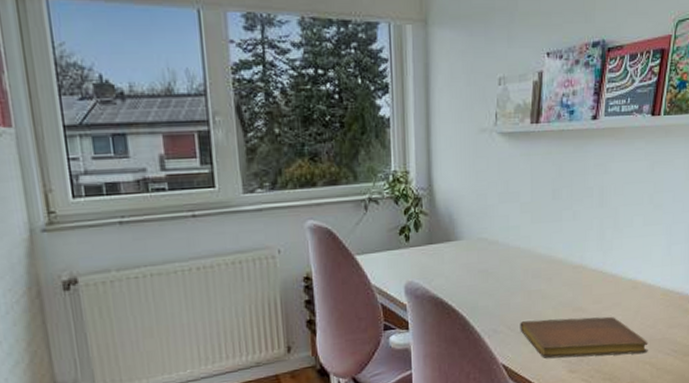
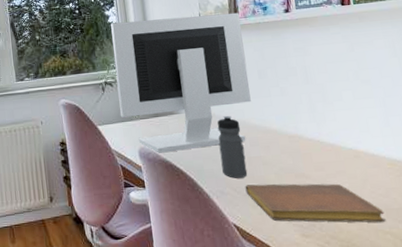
computer monitor: none [382,114,542,289] -> present [111,12,251,153]
water bottle: none [498,242,525,315] -> present [217,115,248,178]

